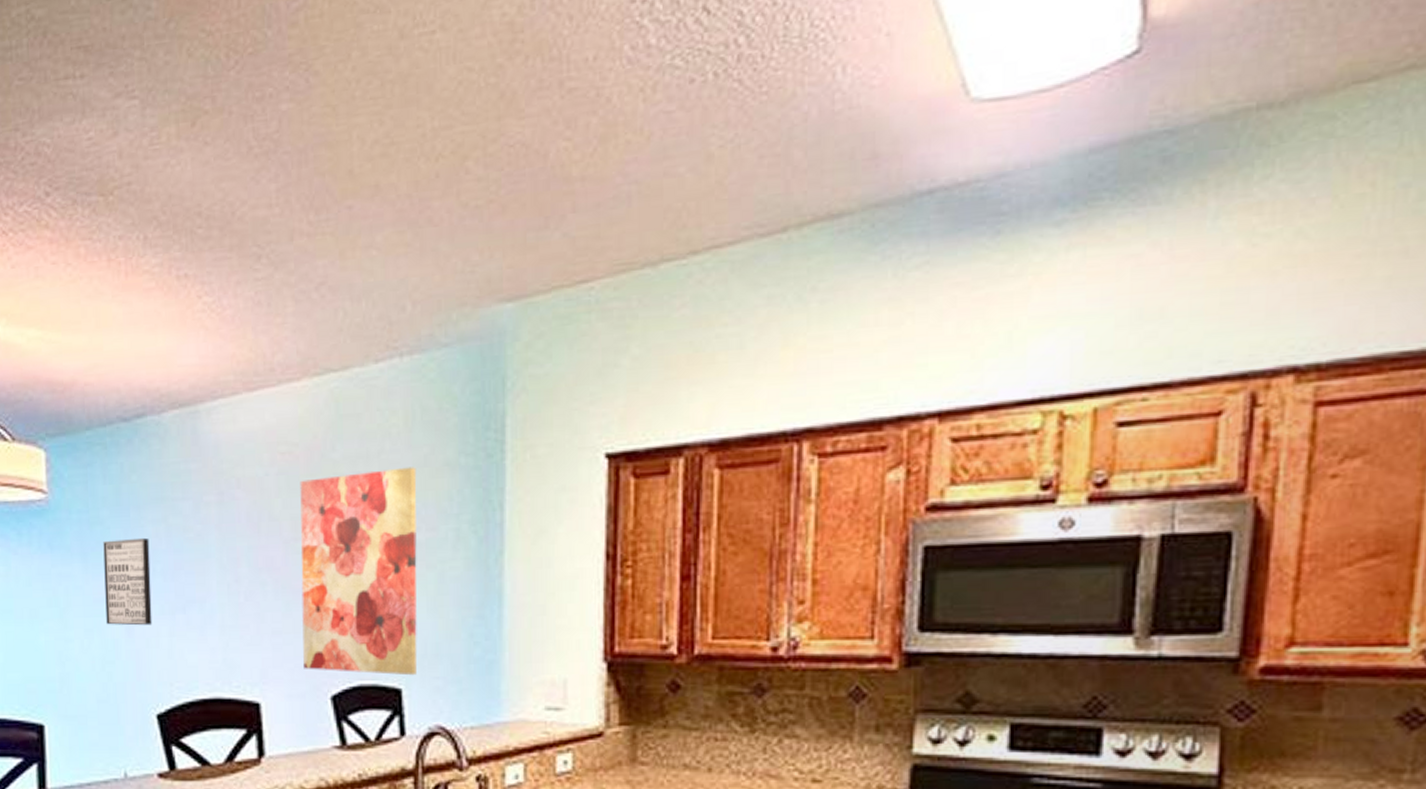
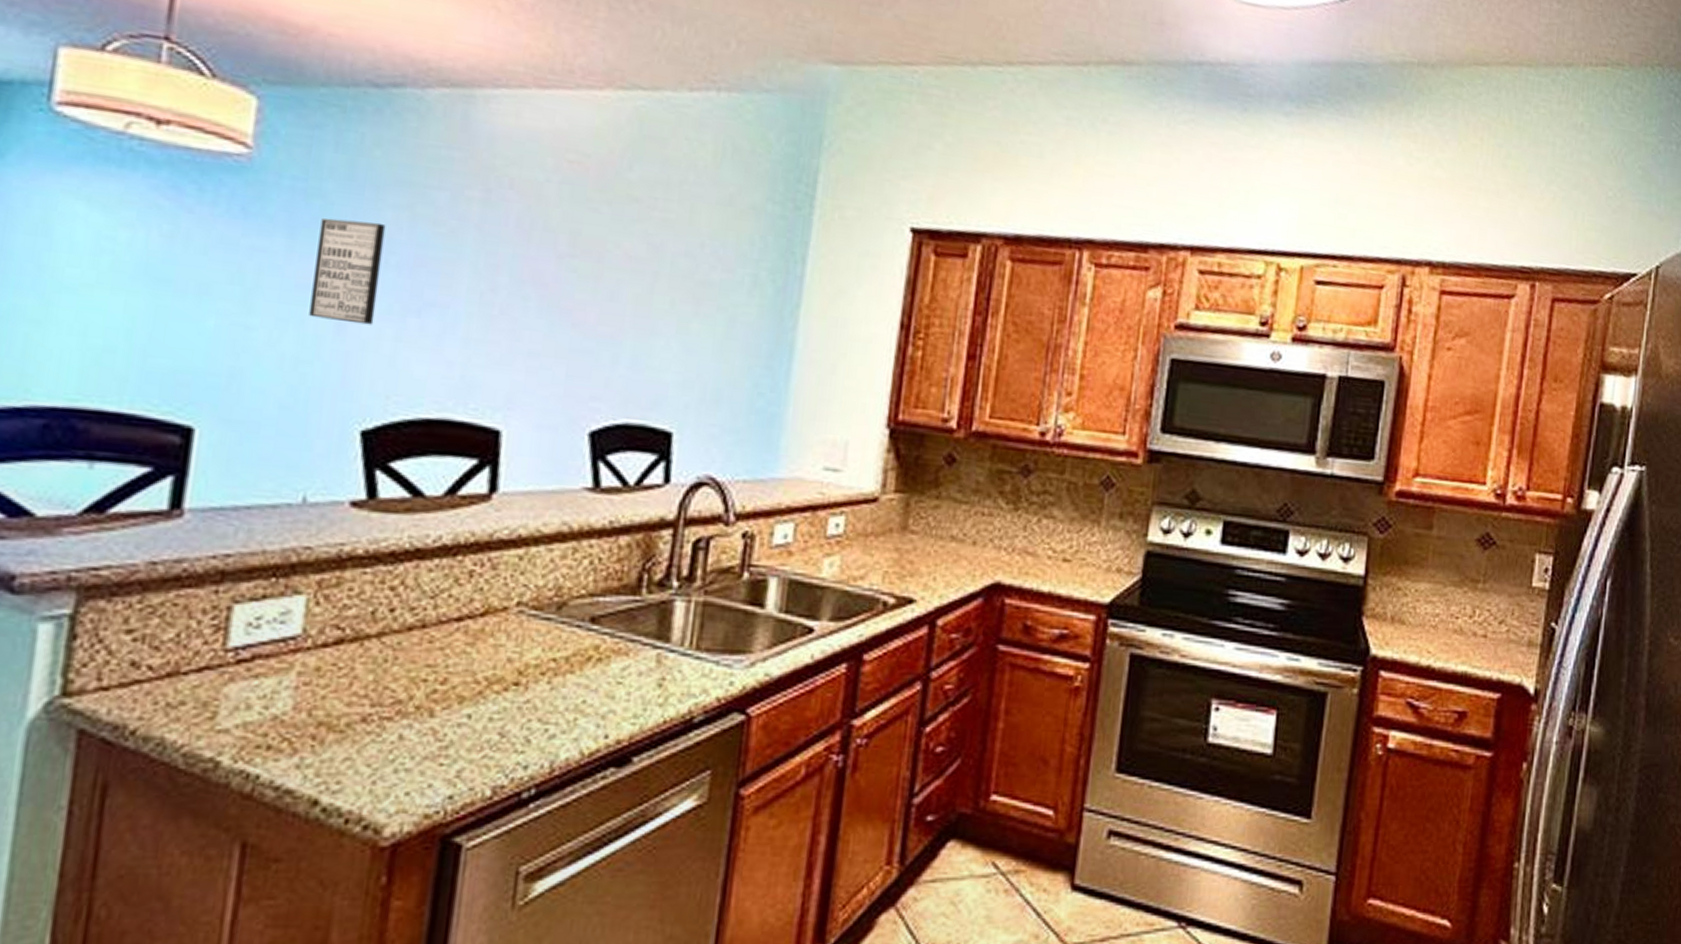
wall art: present [300,467,418,676] -> none [561,194,720,420]

